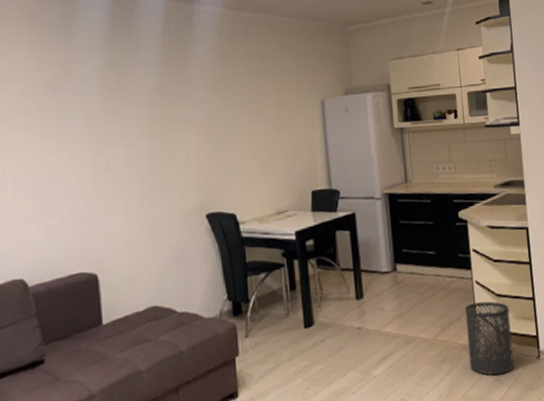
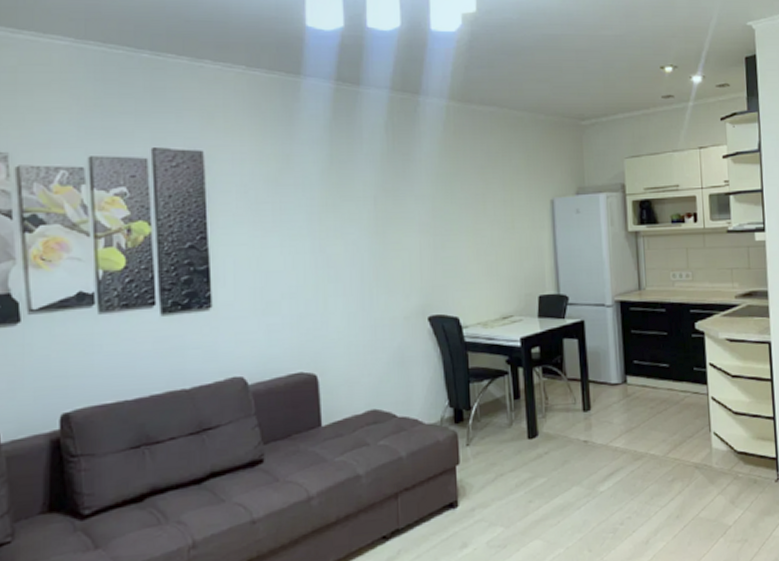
trash can: present [464,301,514,376] -> none [698,419,750,498]

